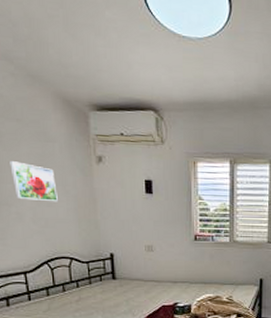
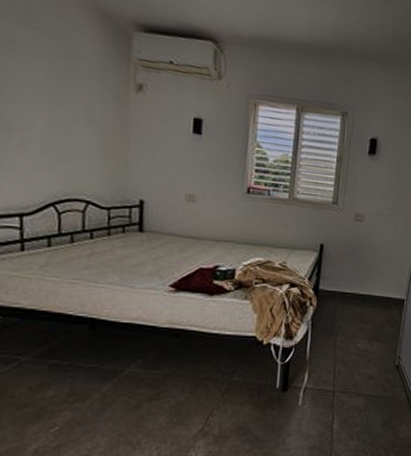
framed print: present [10,161,58,202] -> none [19,76,80,132]

